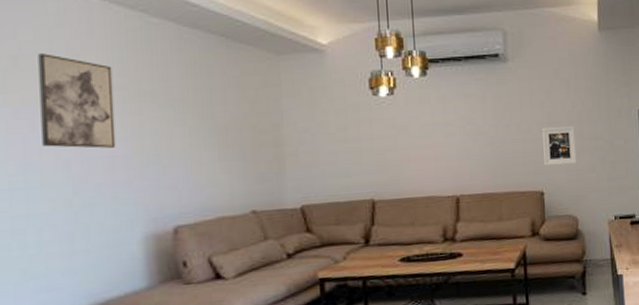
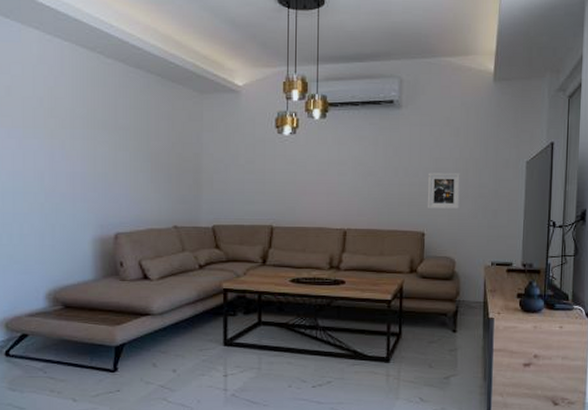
wall art: present [38,53,116,149] -> none [24,86,76,165]

